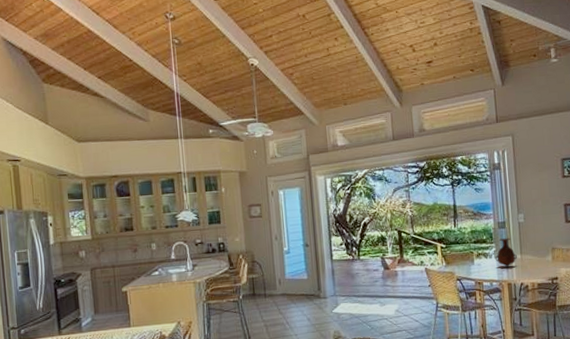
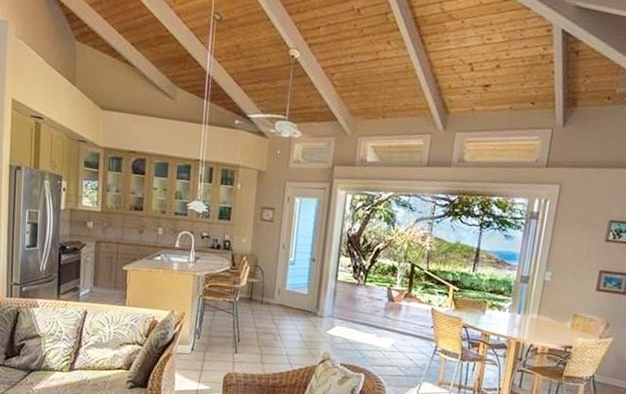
vase: present [494,238,517,267] -> none [508,293,534,325]

